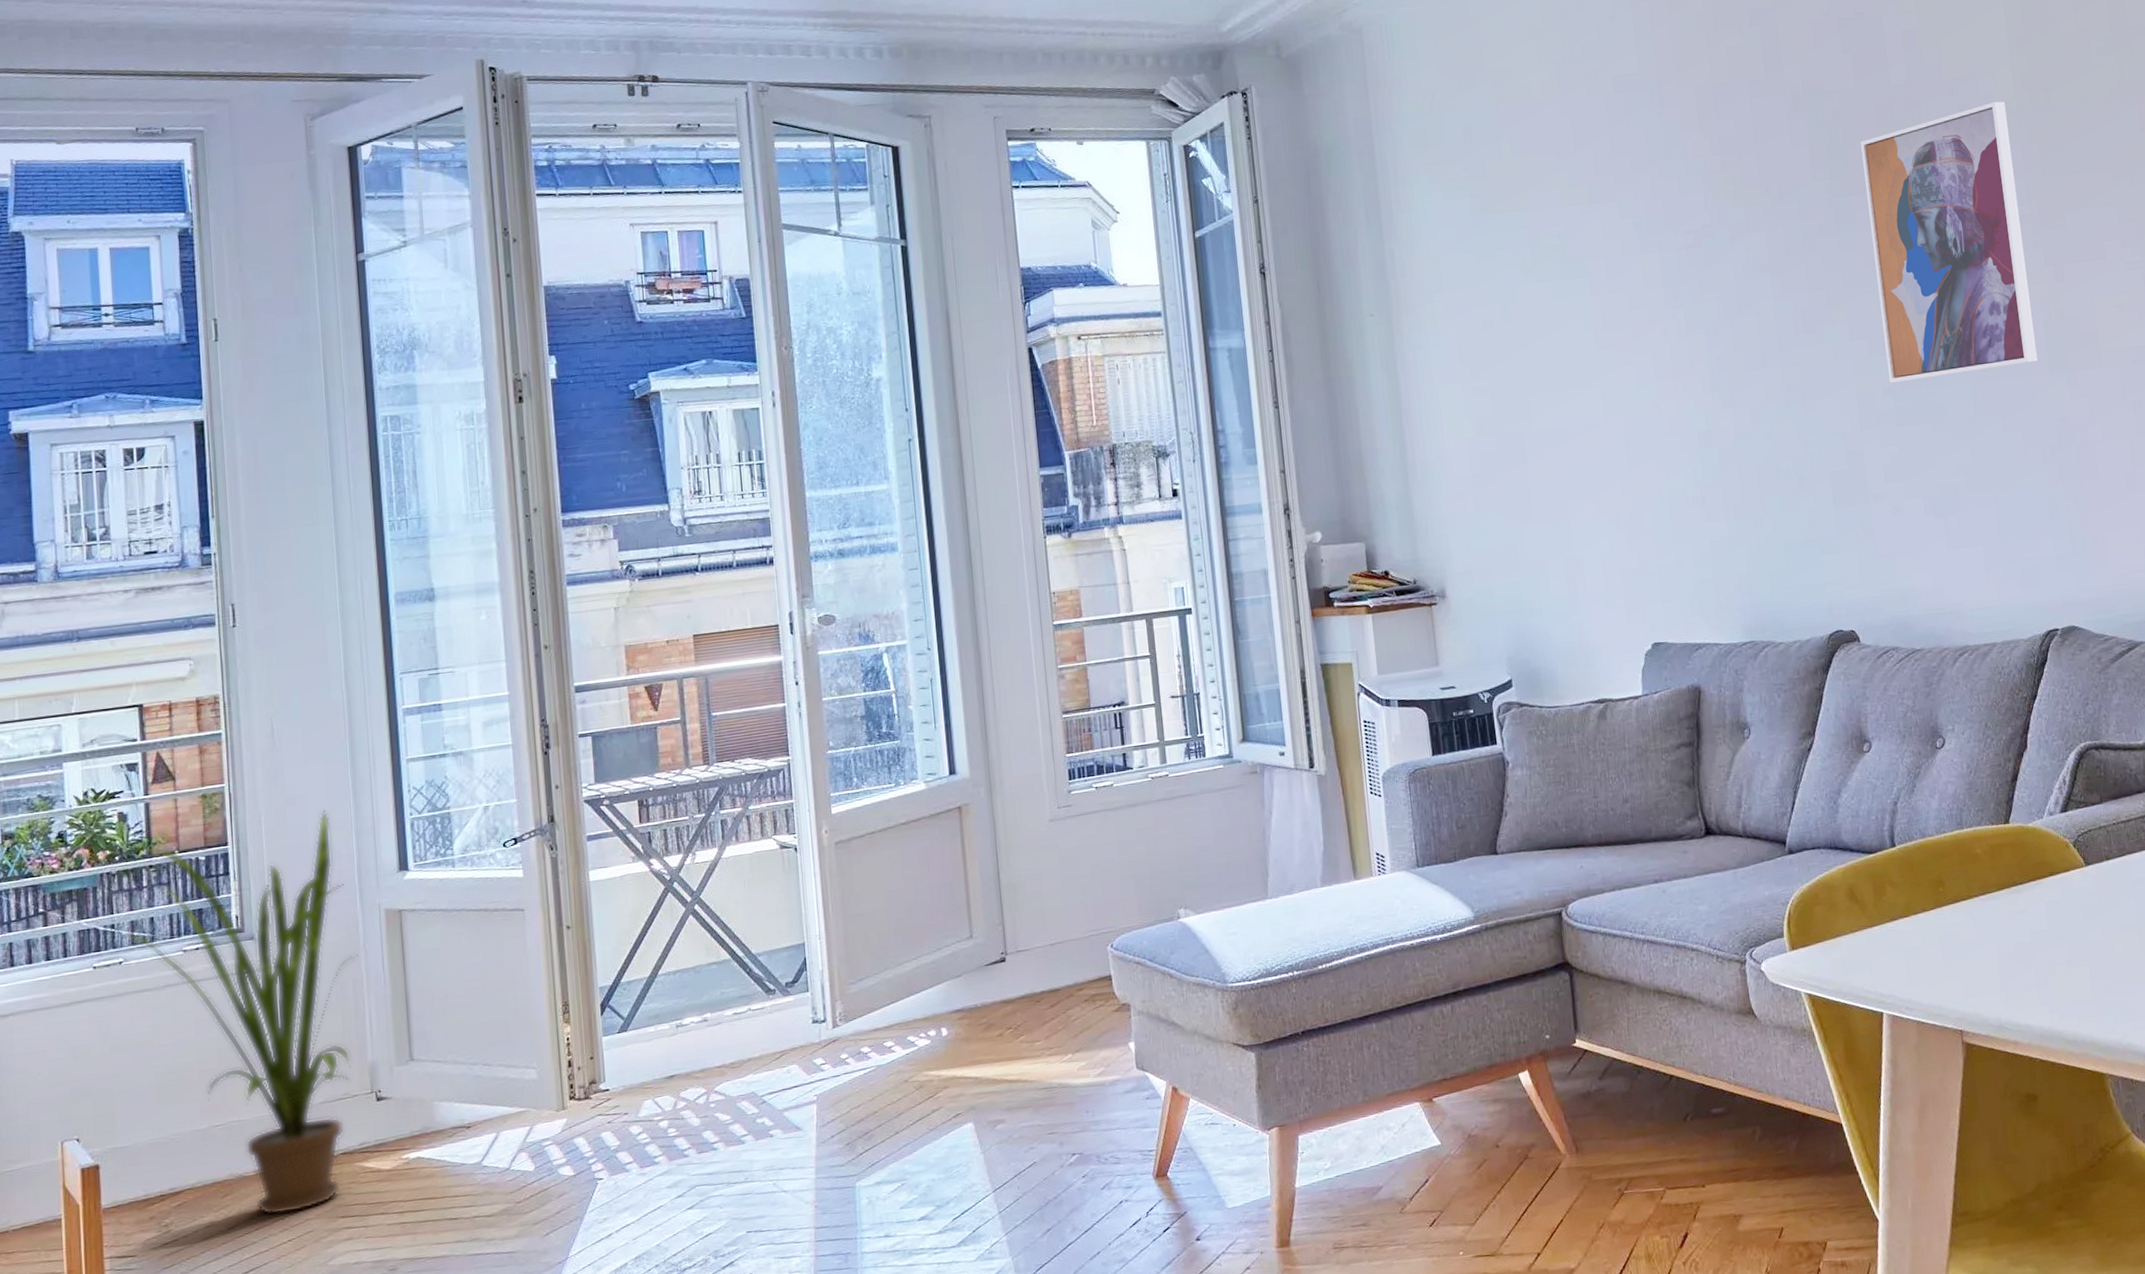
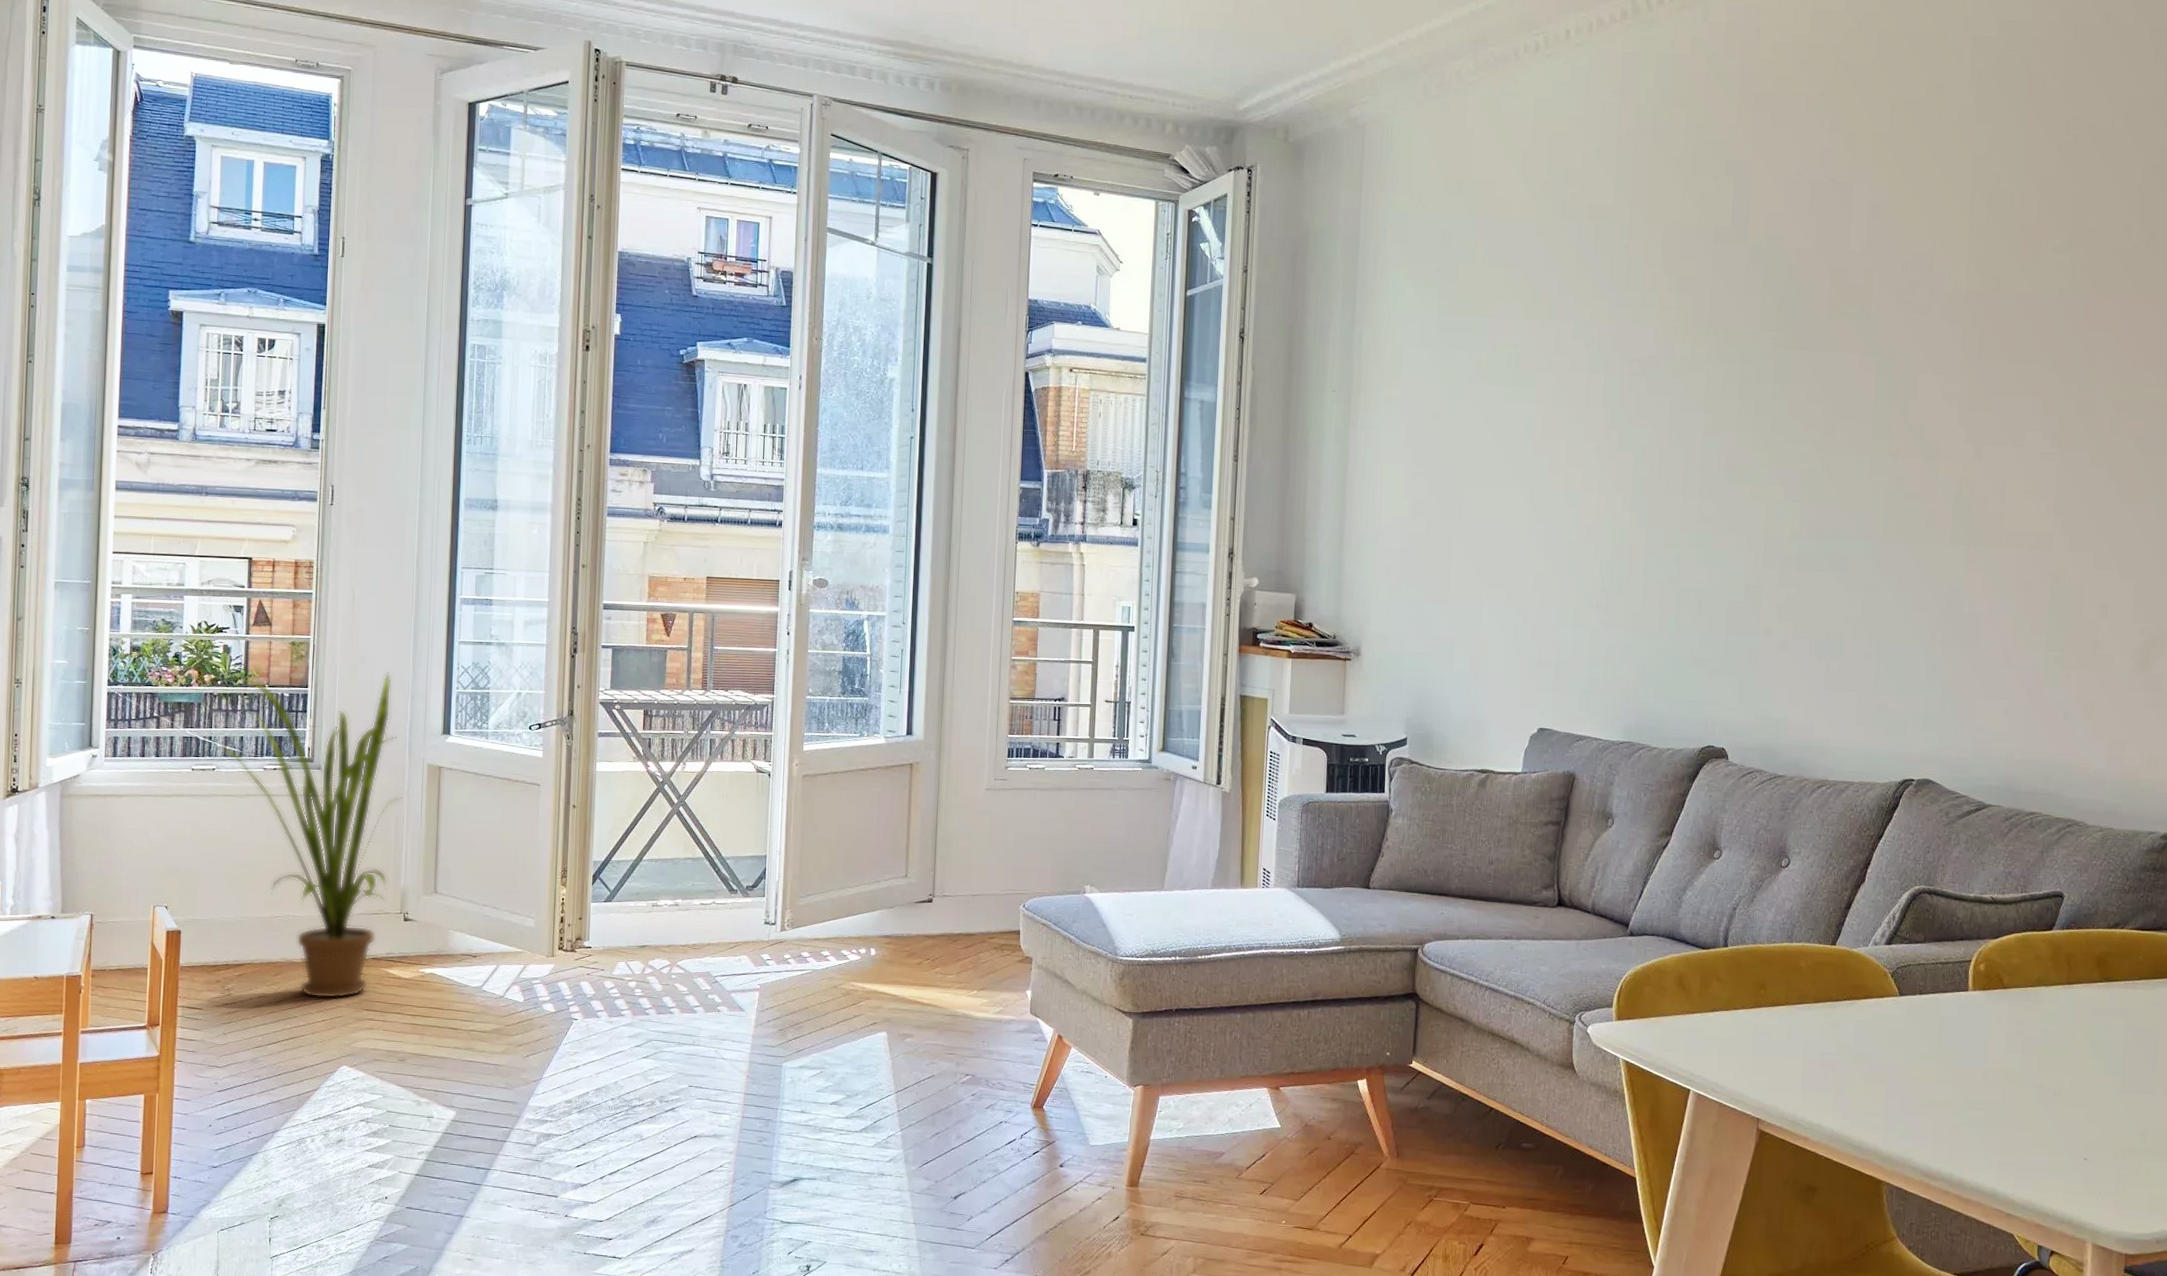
wall art: present [1860,101,2038,383] -> none [1798,281,1955,532]

